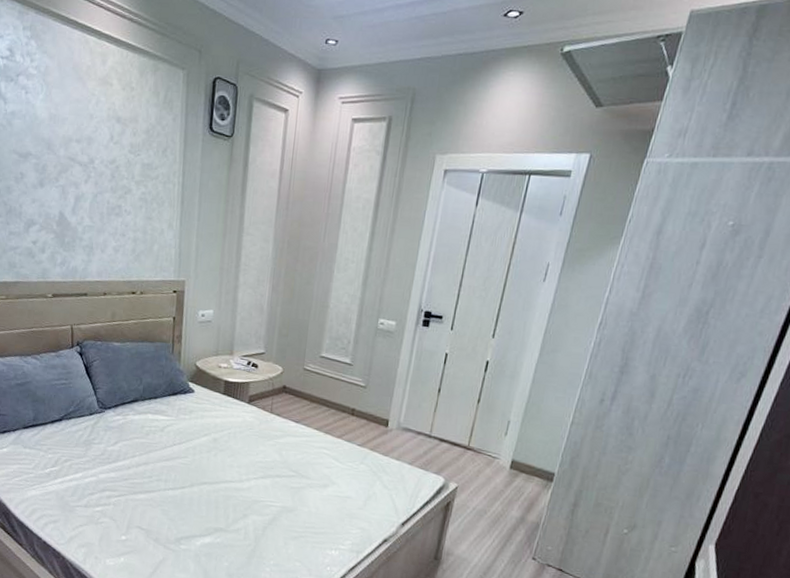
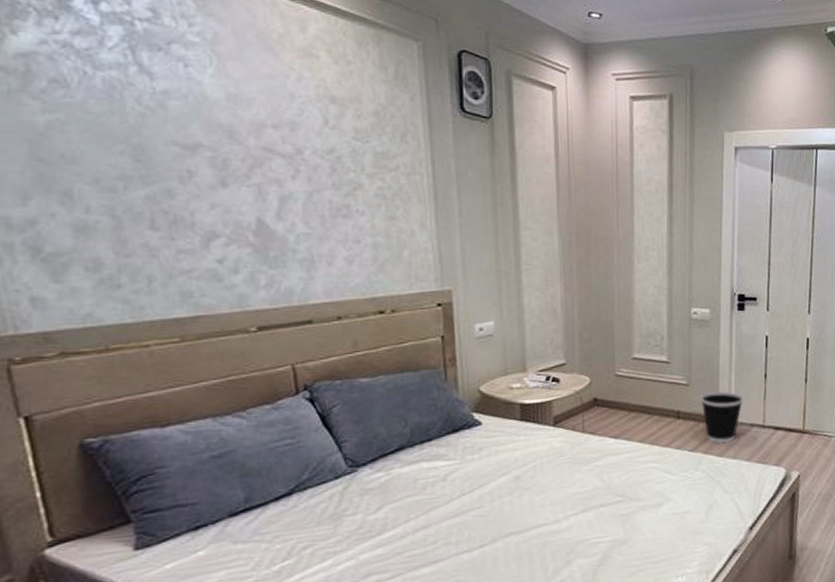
wastebasket: none [375,396,416,445] -> present [700,391,744,443]

